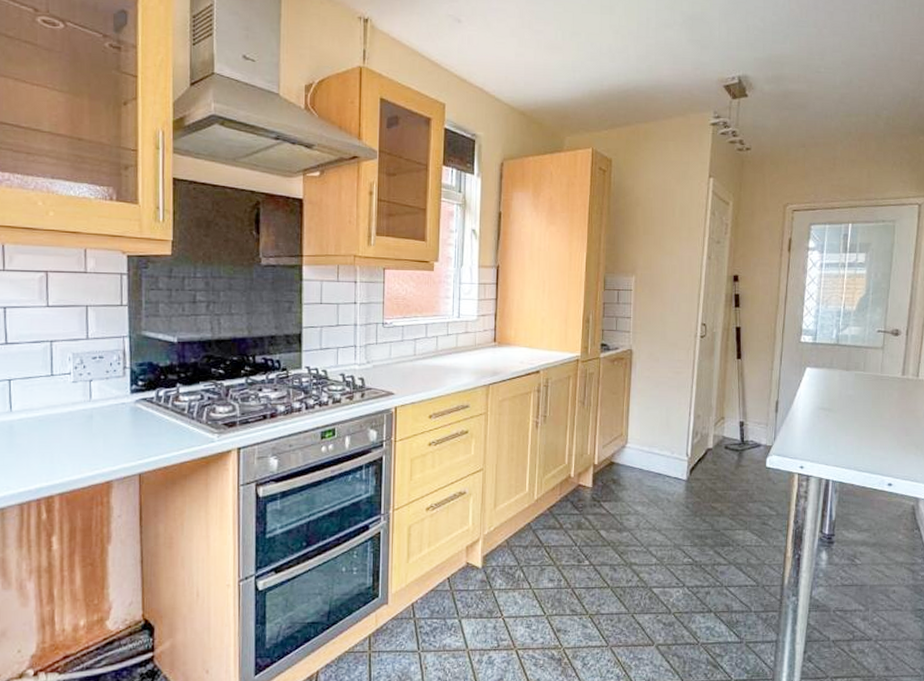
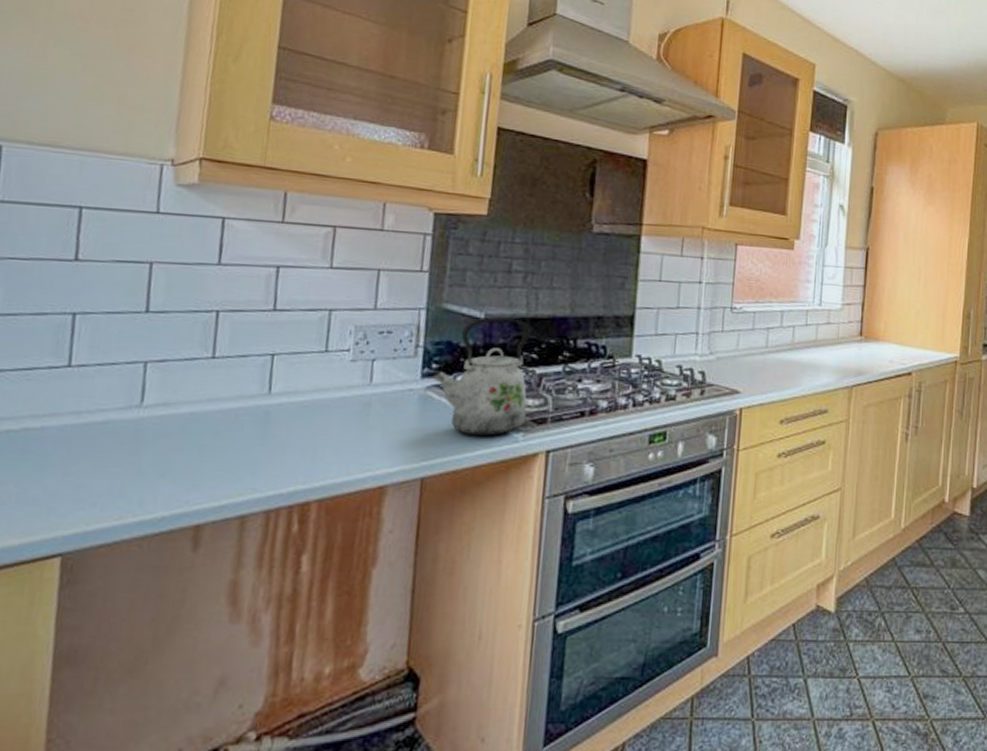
kettle: none [137,341,219,439] -> present [430,317,530,437]

